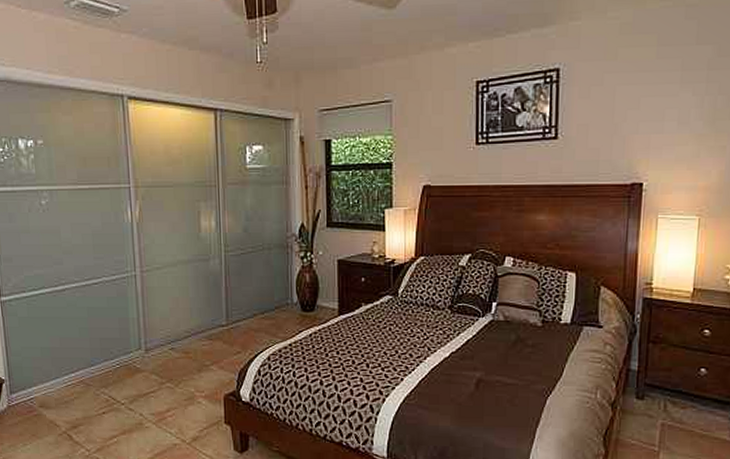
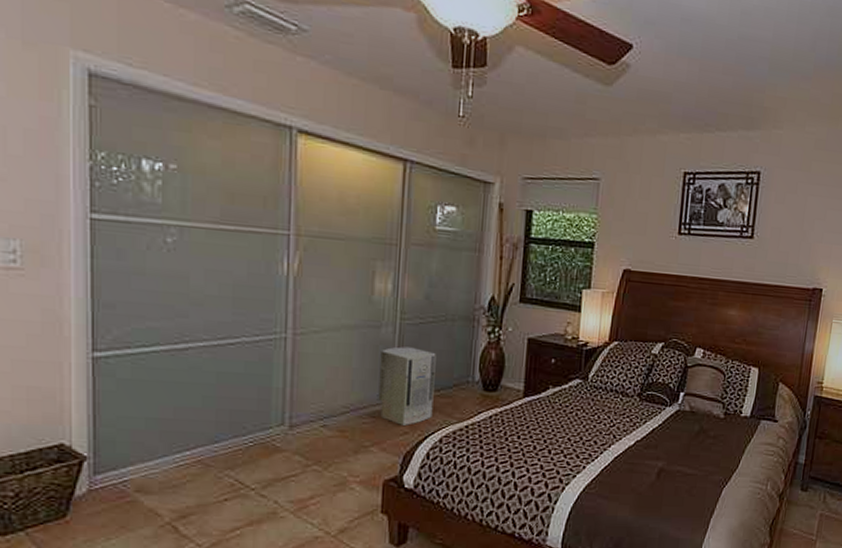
air purifier: none [211,276,260,346] -> present [378,346,436,425]

